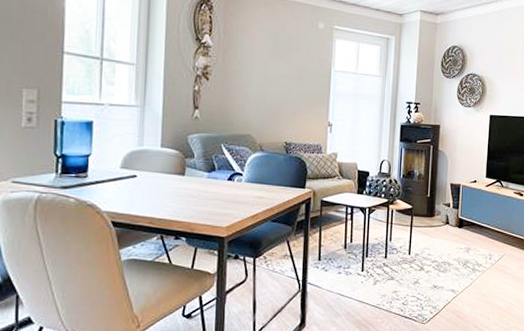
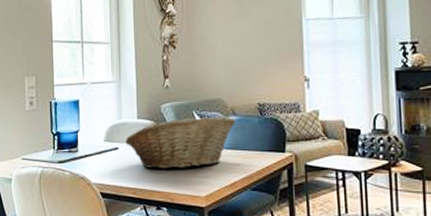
fruit basket: none [145,150,263,200] -> present [125,116,236,169]

